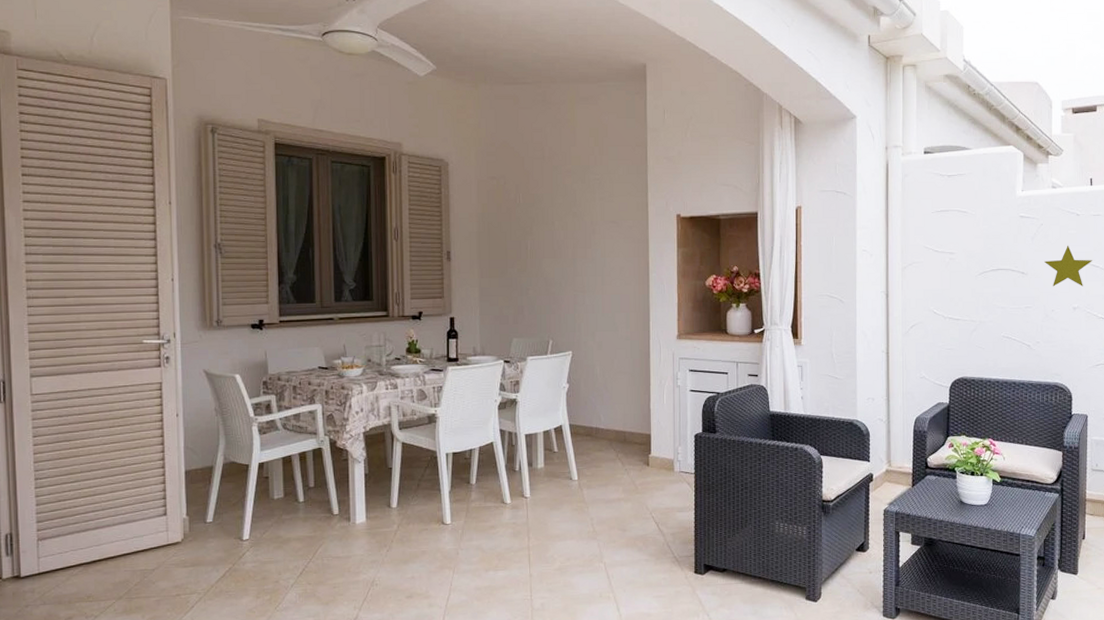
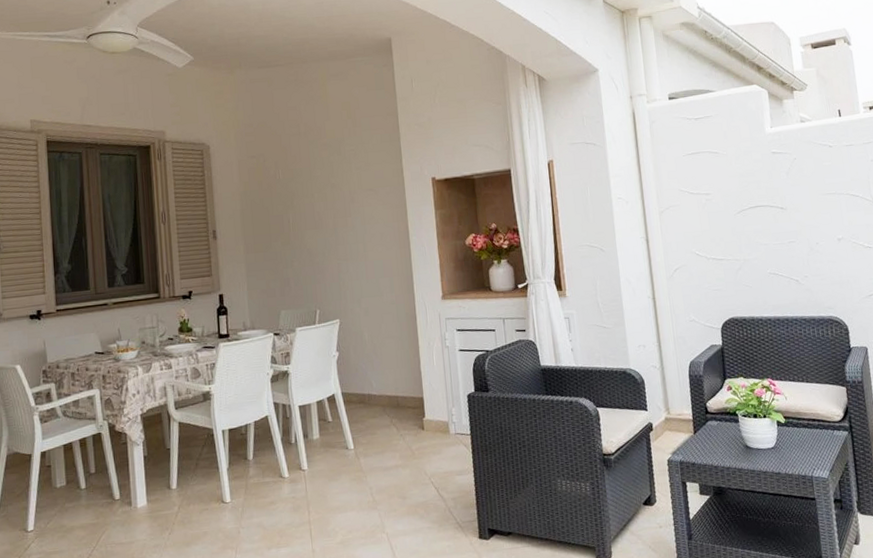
decorative star: present [1044,245,1092,287] -> none [802,177,851,220]

